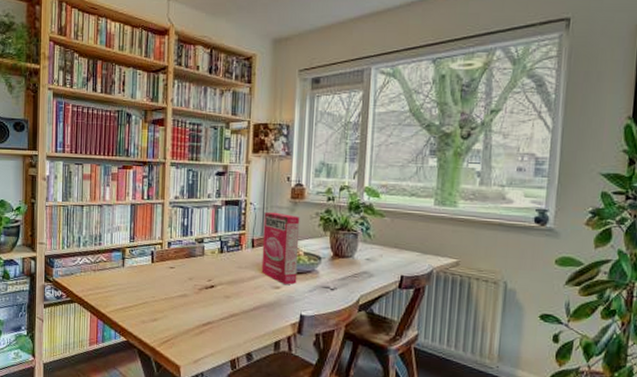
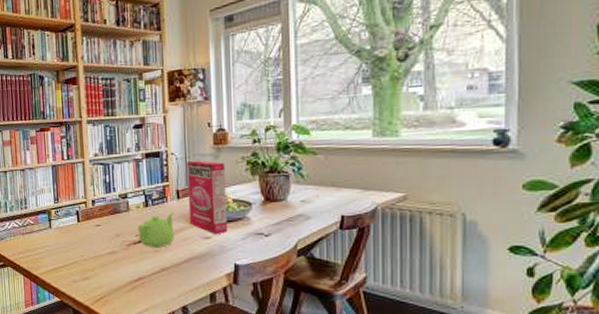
teapot: none [211,260,248,294] -> present [137,212,174,247]

